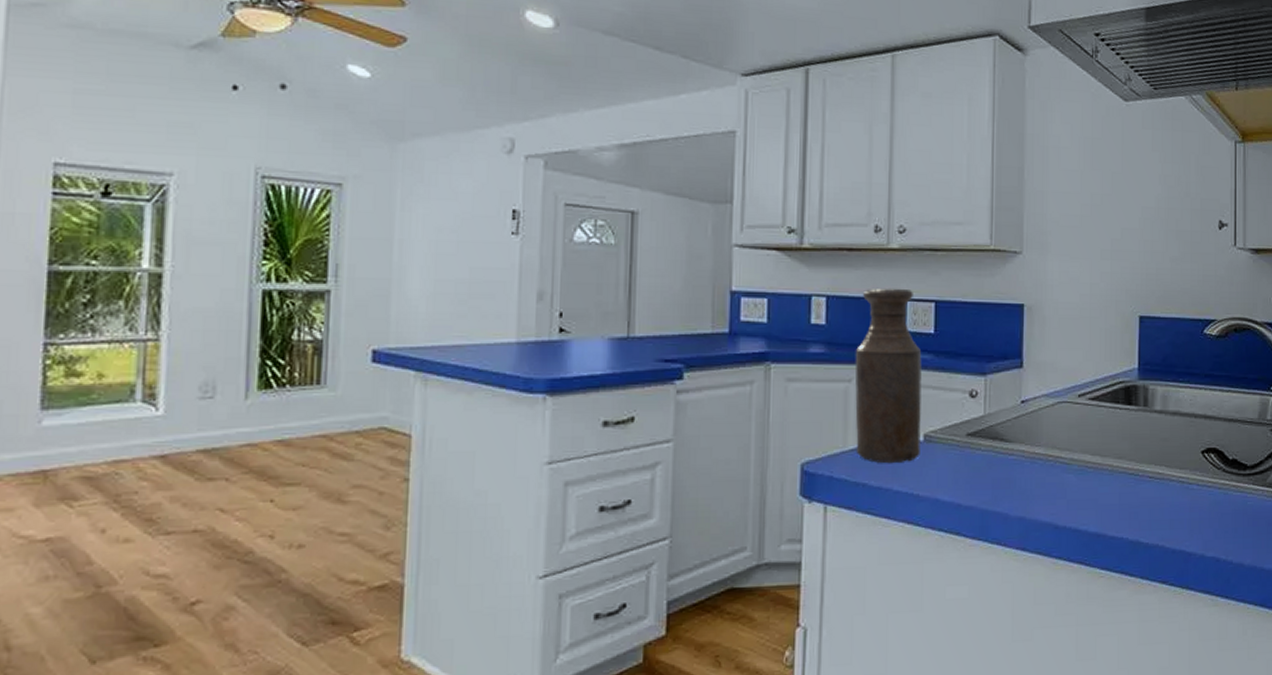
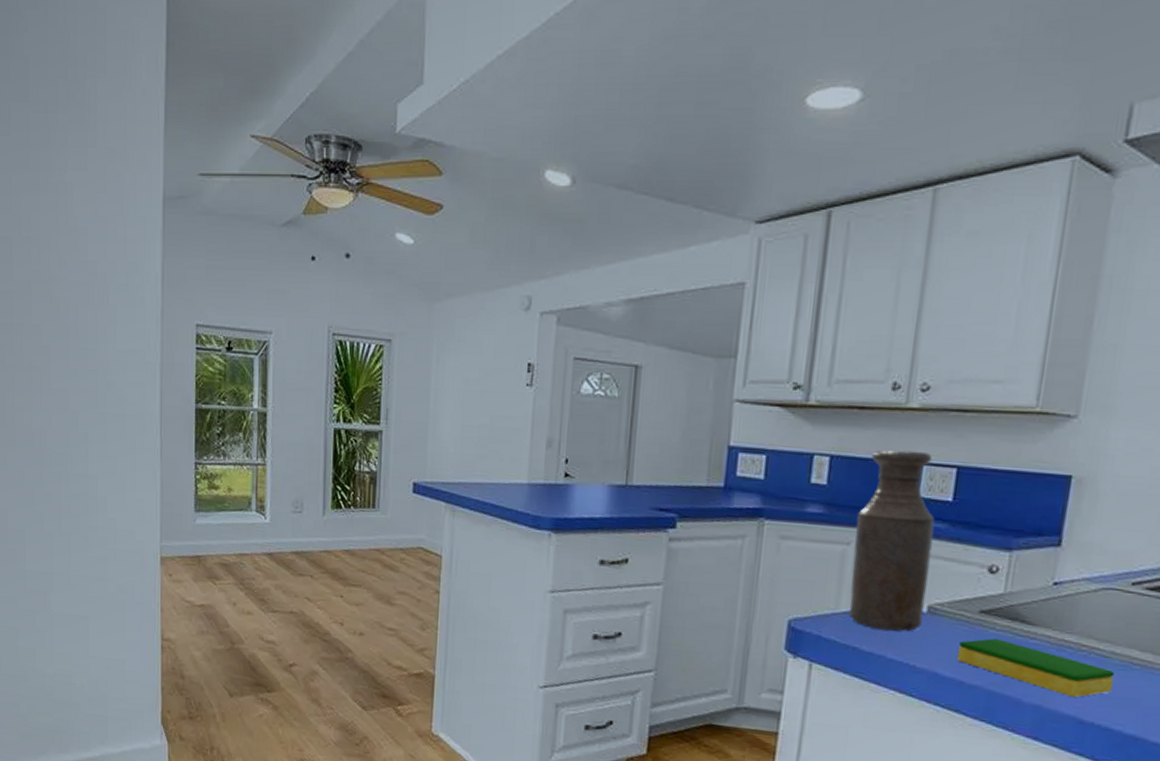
dish sponge: none [953,459,1076,504] -> present [957,638,1115,697]

